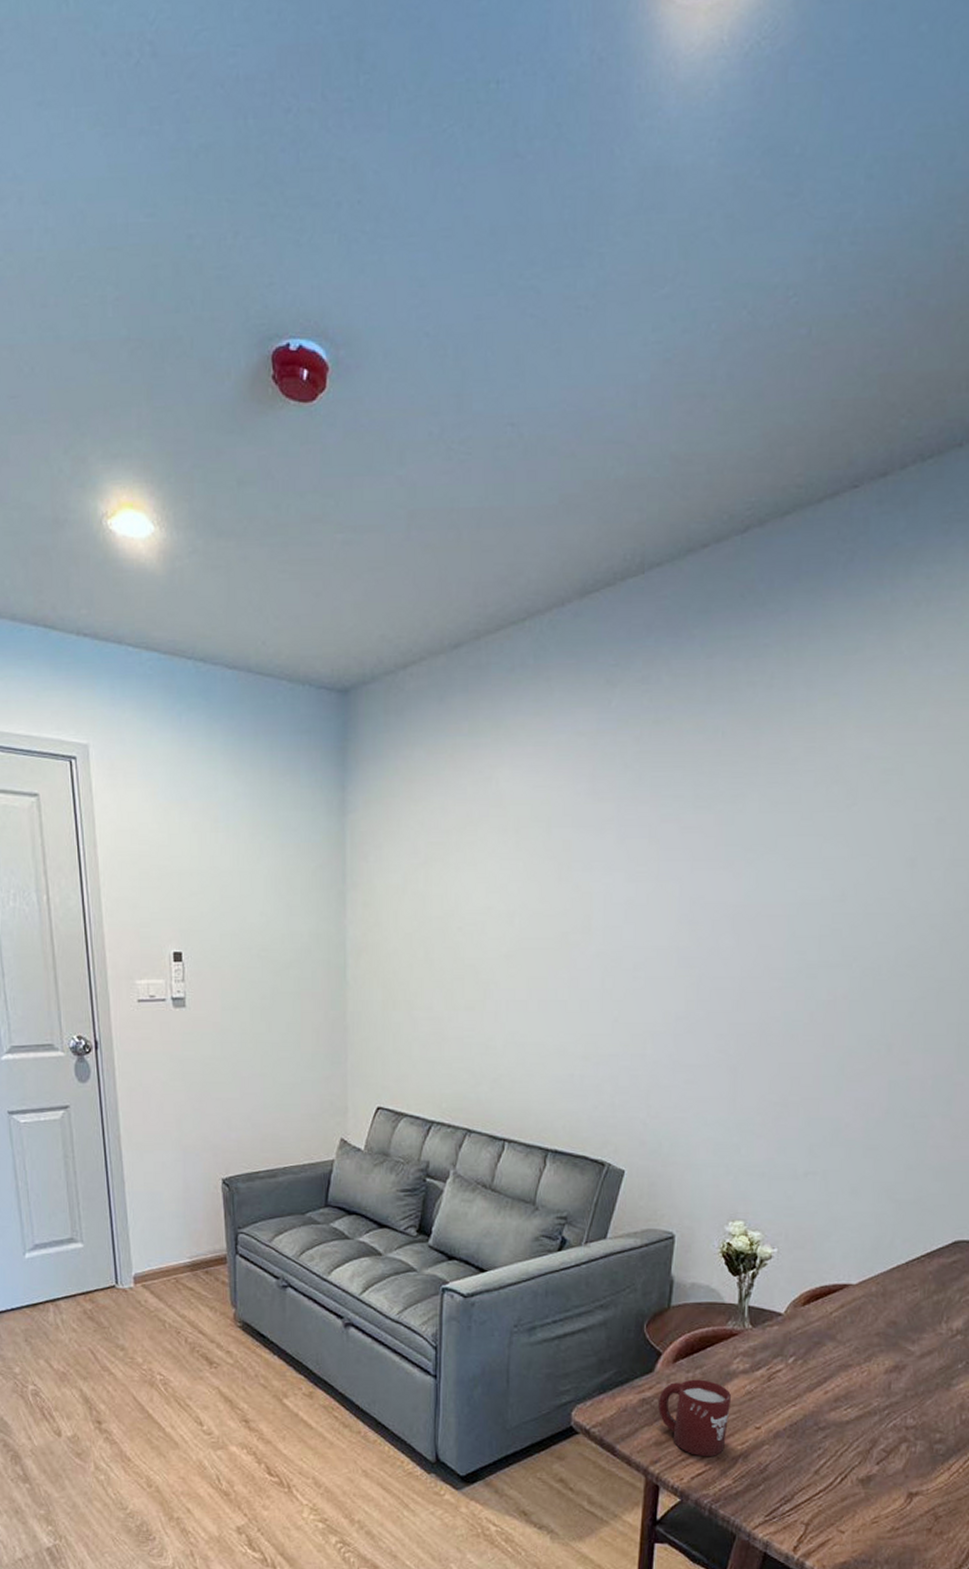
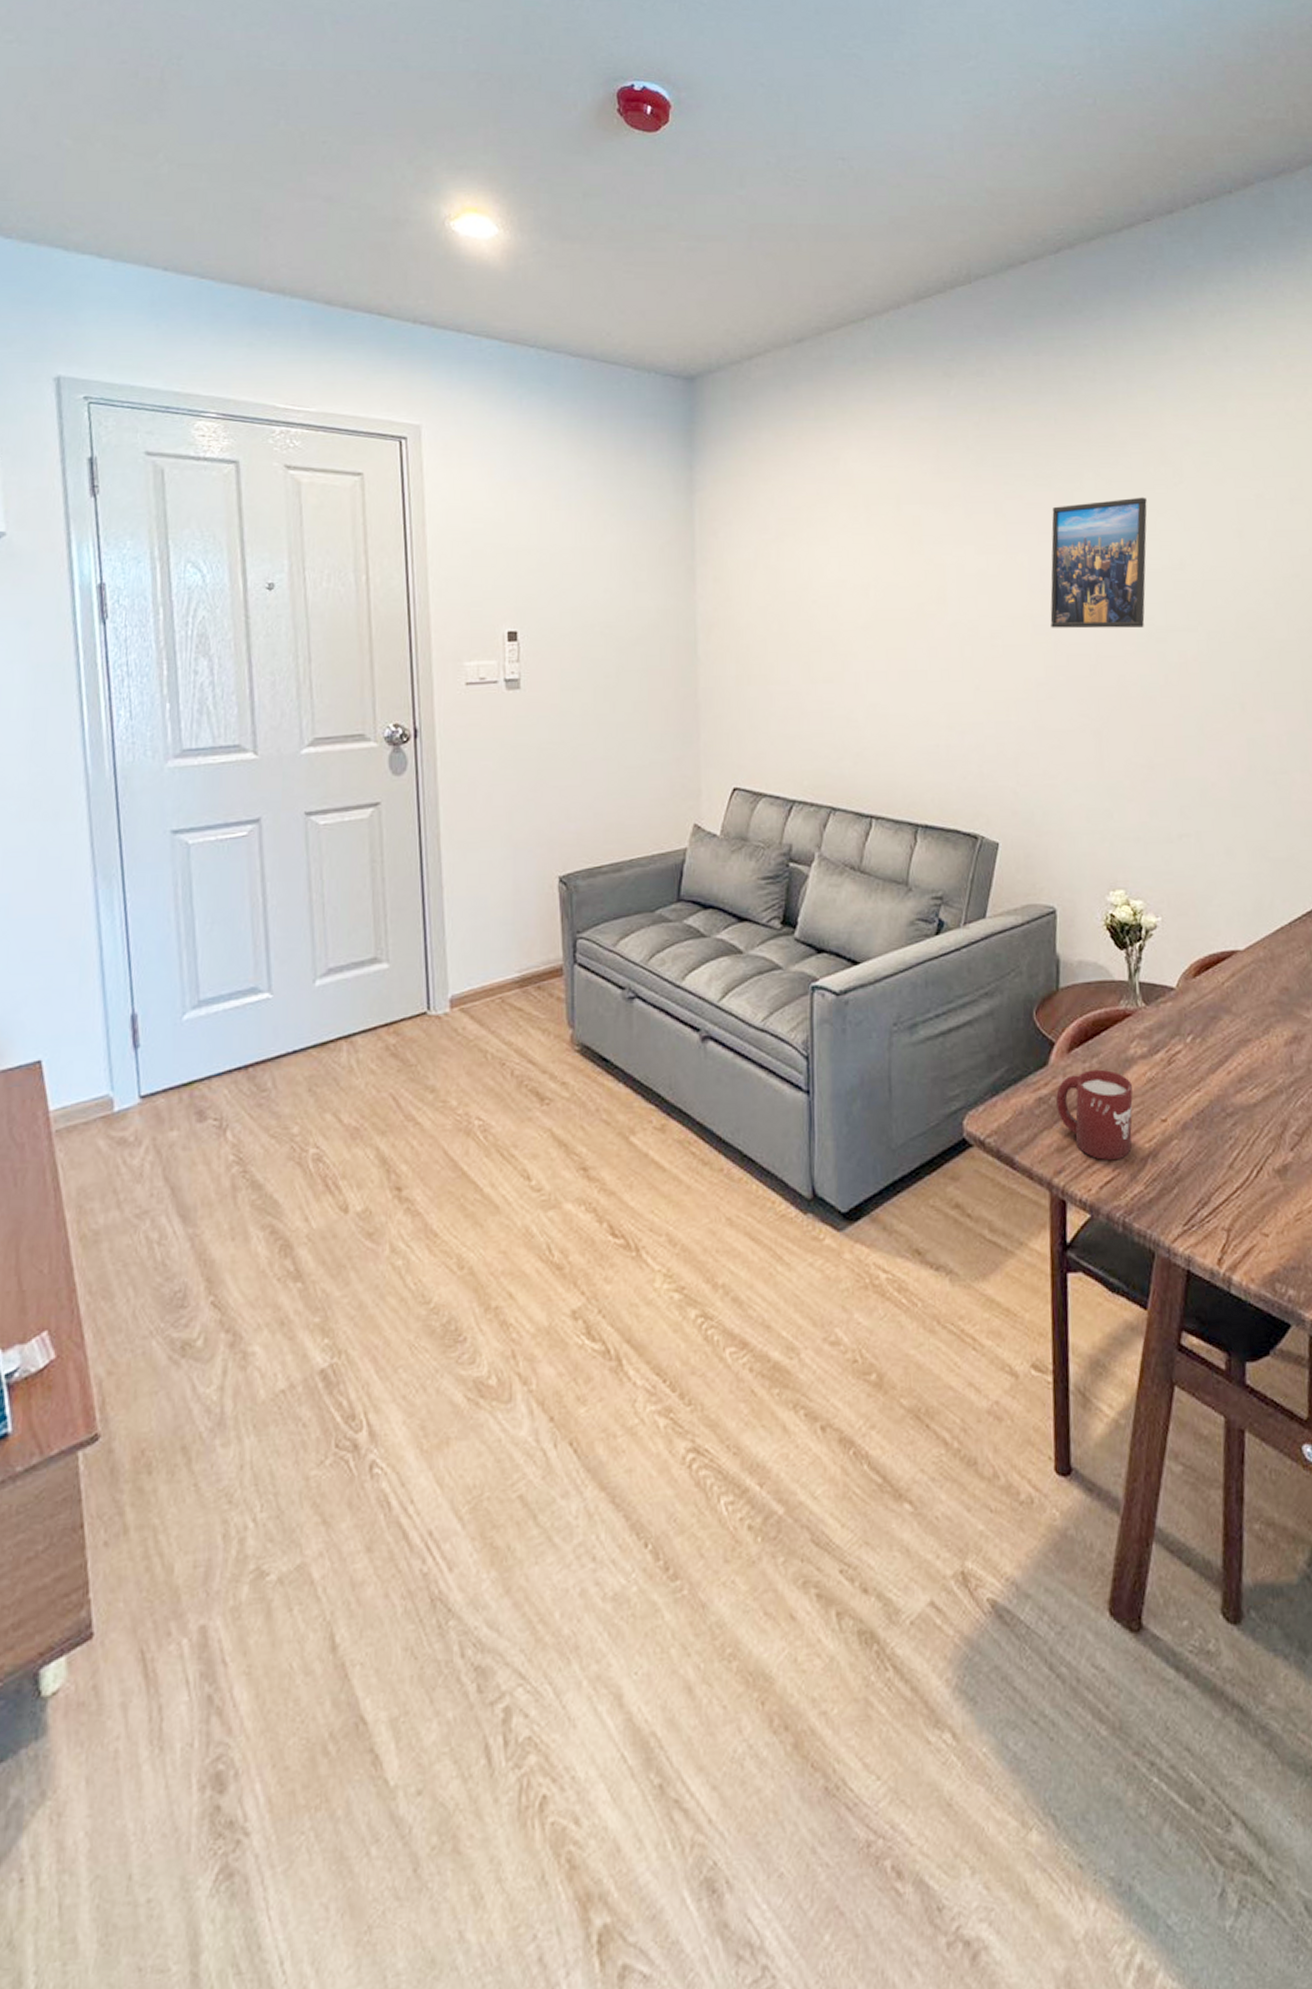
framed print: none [696,820,814,962] -> present [1050,497,1147,629]

